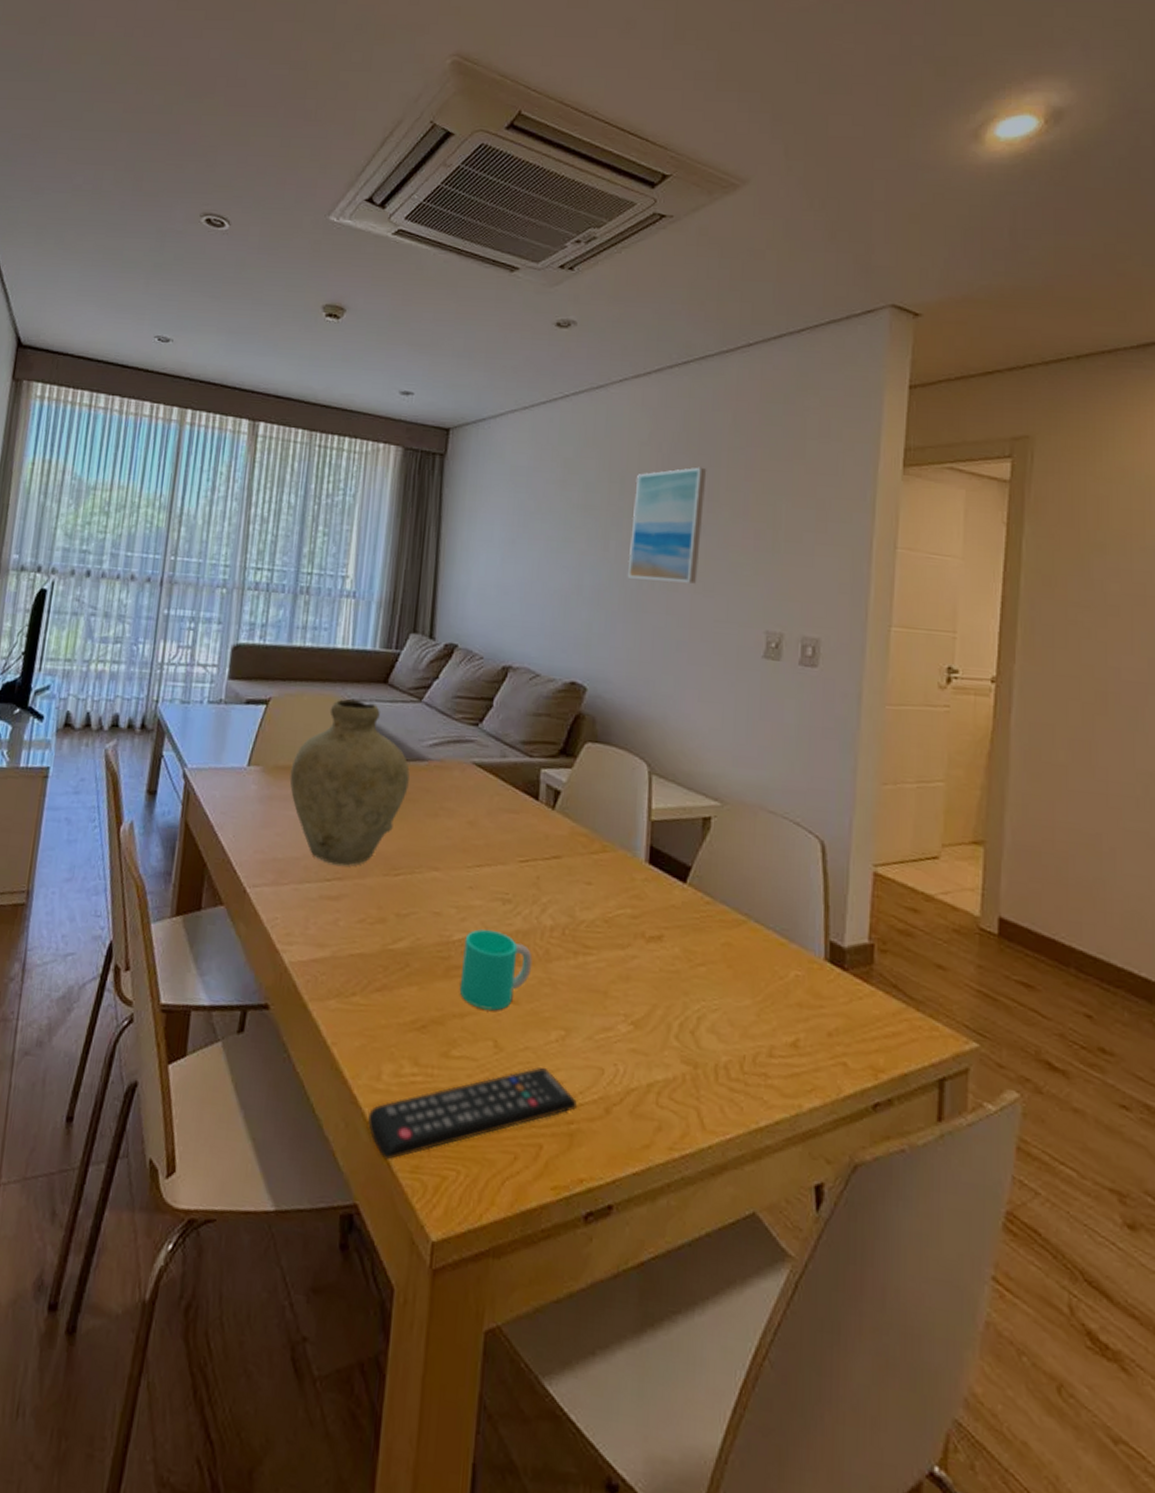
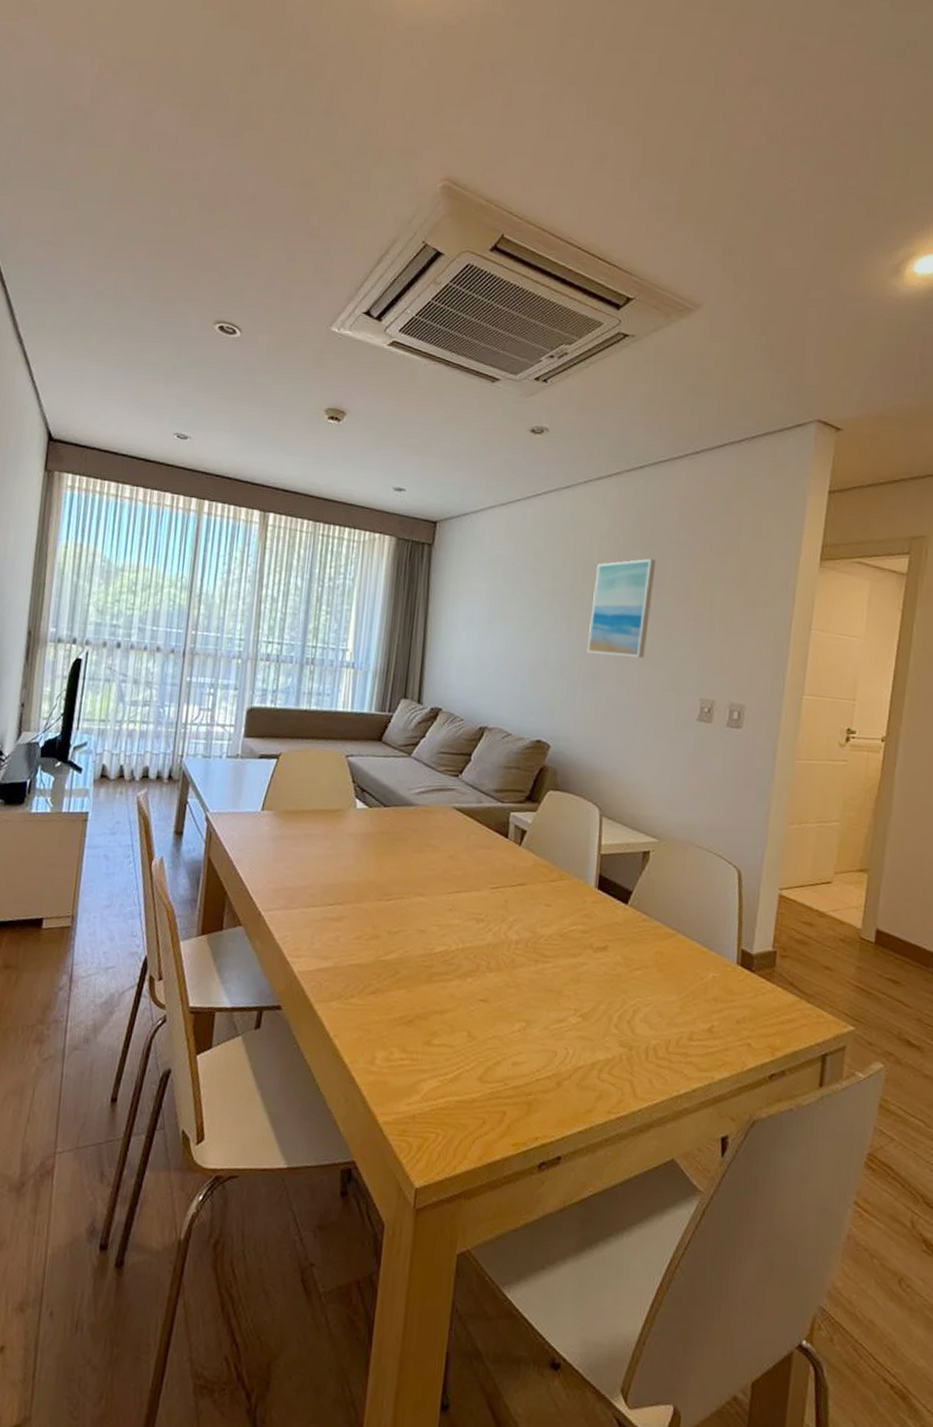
vase: present [289,699,410,866] -> none [297,754,400,893]
remote control: present [368,1067,578,1160] -> none [364,1052,535,1126]
cup: present [459,929,533,1011] -> none [440,943,501,1008]

